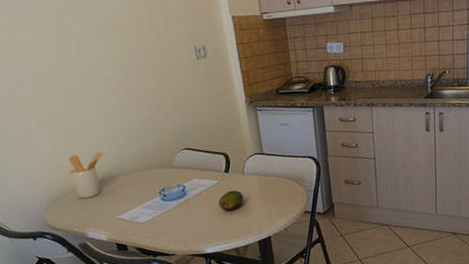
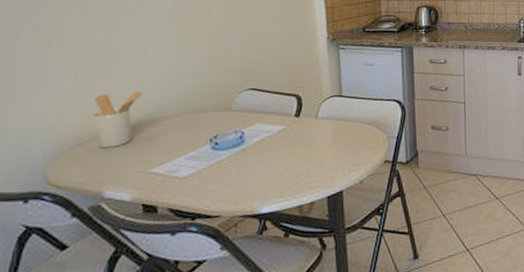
fruit: present [218,190,244,211] -> none [284,137,314,161]

